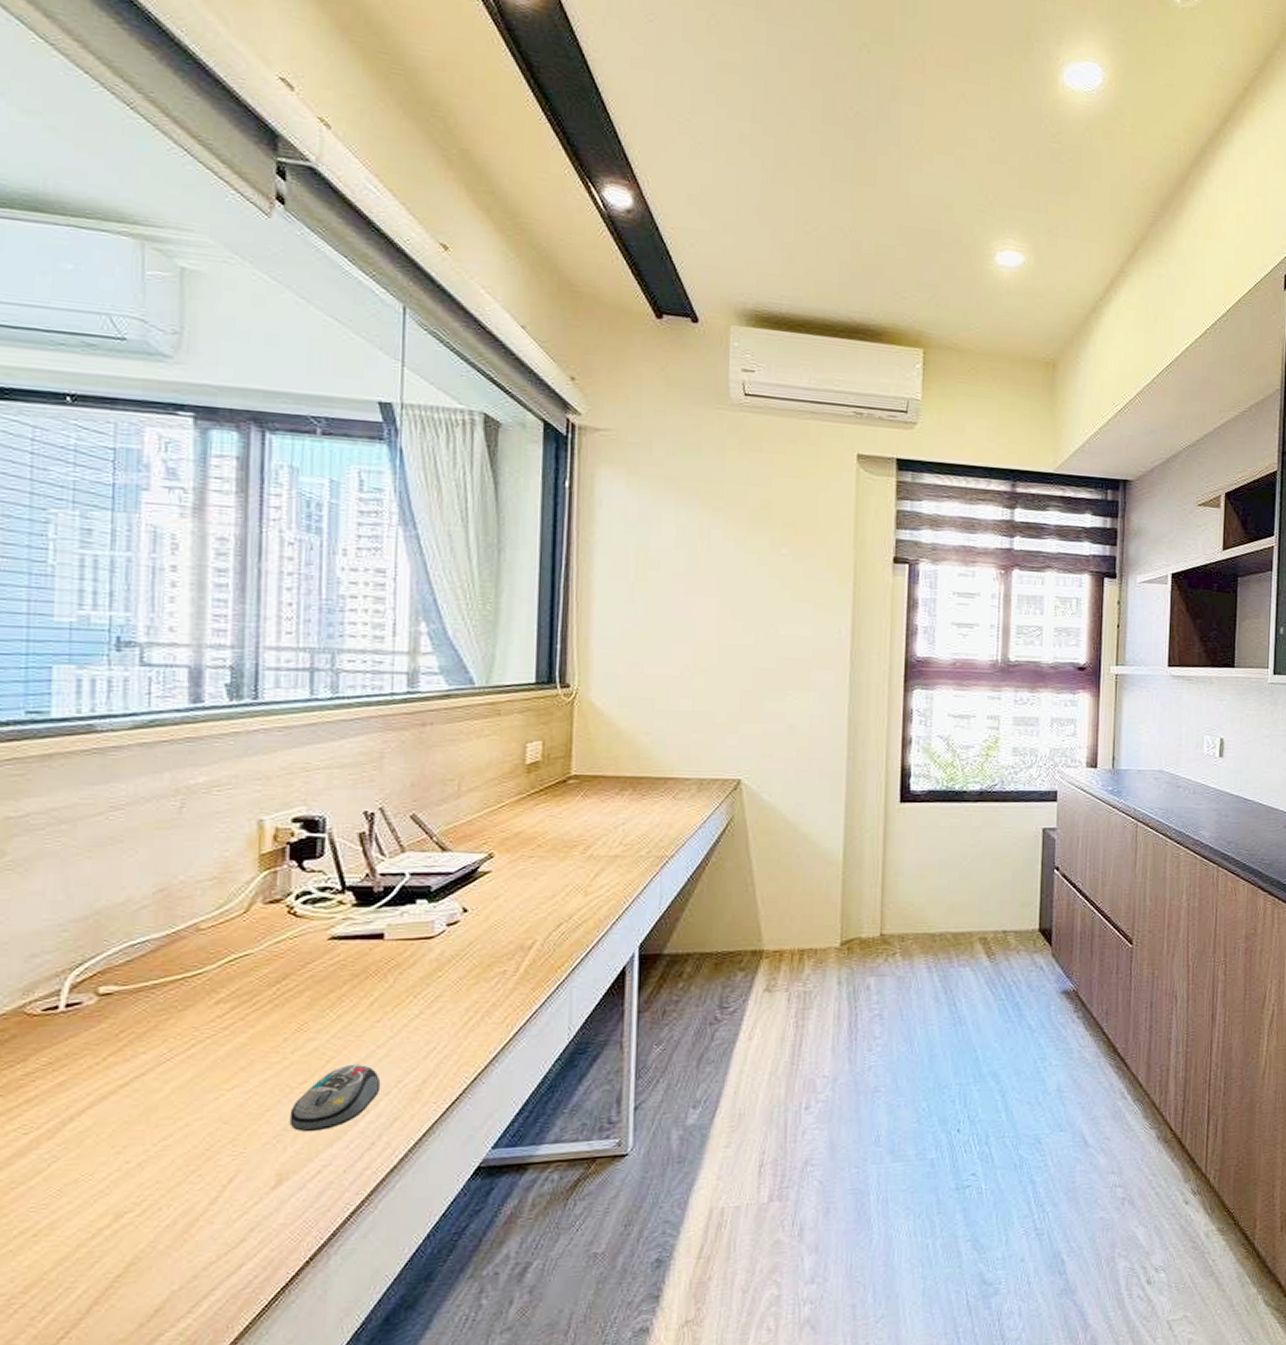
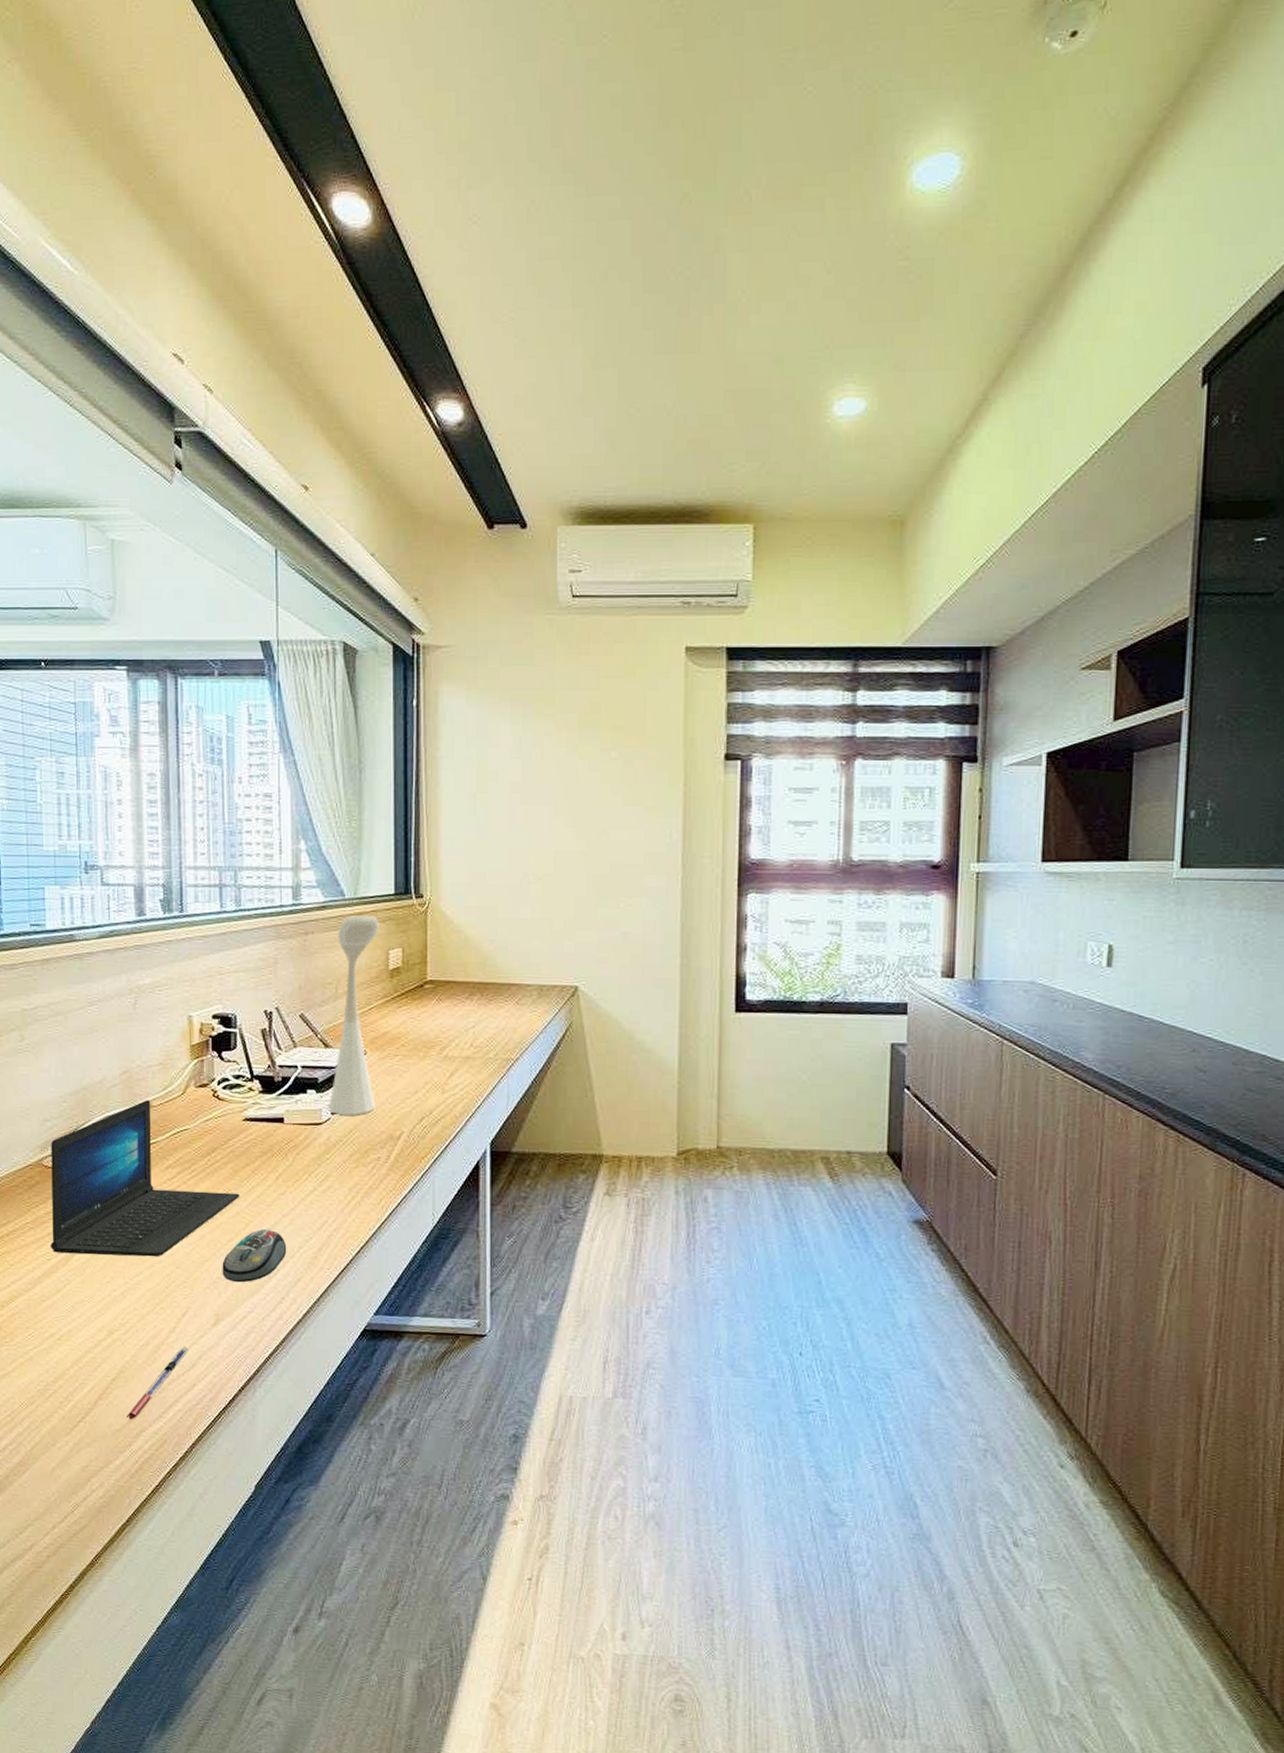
laptop: none [30,922,320,1124] -> present [51,1100,240,1257]
pen: none [135,1220,236,1324] -> present [126,1347,189,1420]
desk lamp: none [444,704,516,927] -> present [329,914,379,1116]

